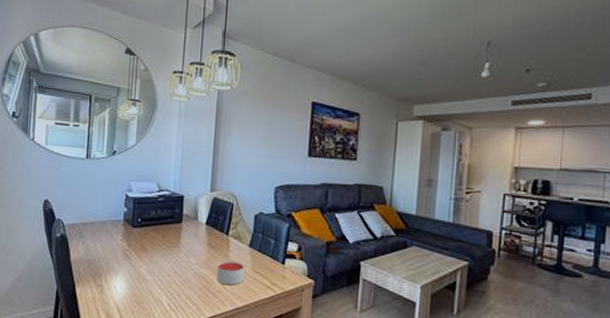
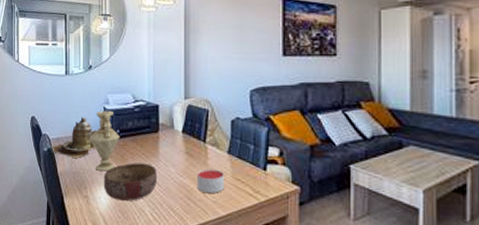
teapot: none [65,203,116,246] -> present [52,117,96,159]
vase: none [108,198,142,260] -> present [89,110,120,171]
bowl: none [120,252,178,291] -> present [103,163,158,201]

